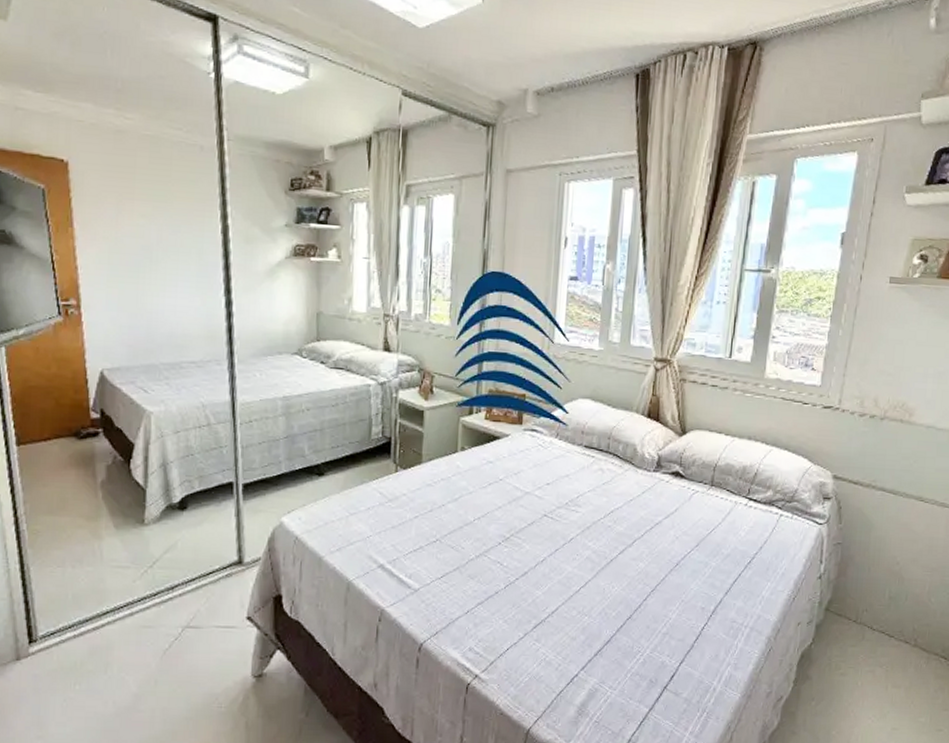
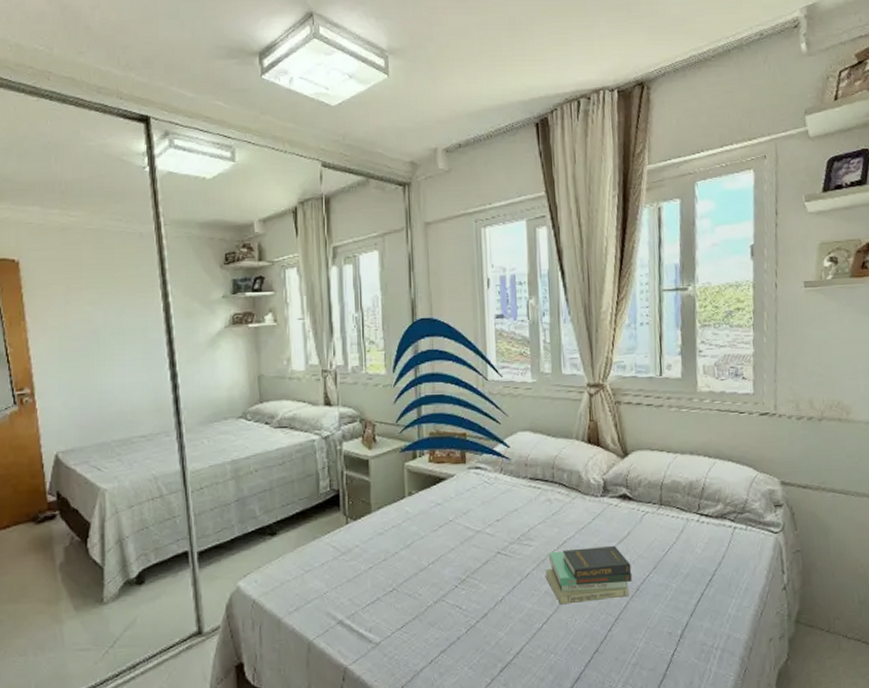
books: none [588,519,675,572] -> present [545,546,632,605]

